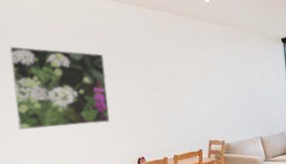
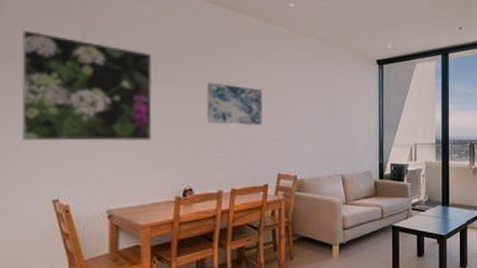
wall art: none [147,71,193,105] -> present [206,82,262,125]

